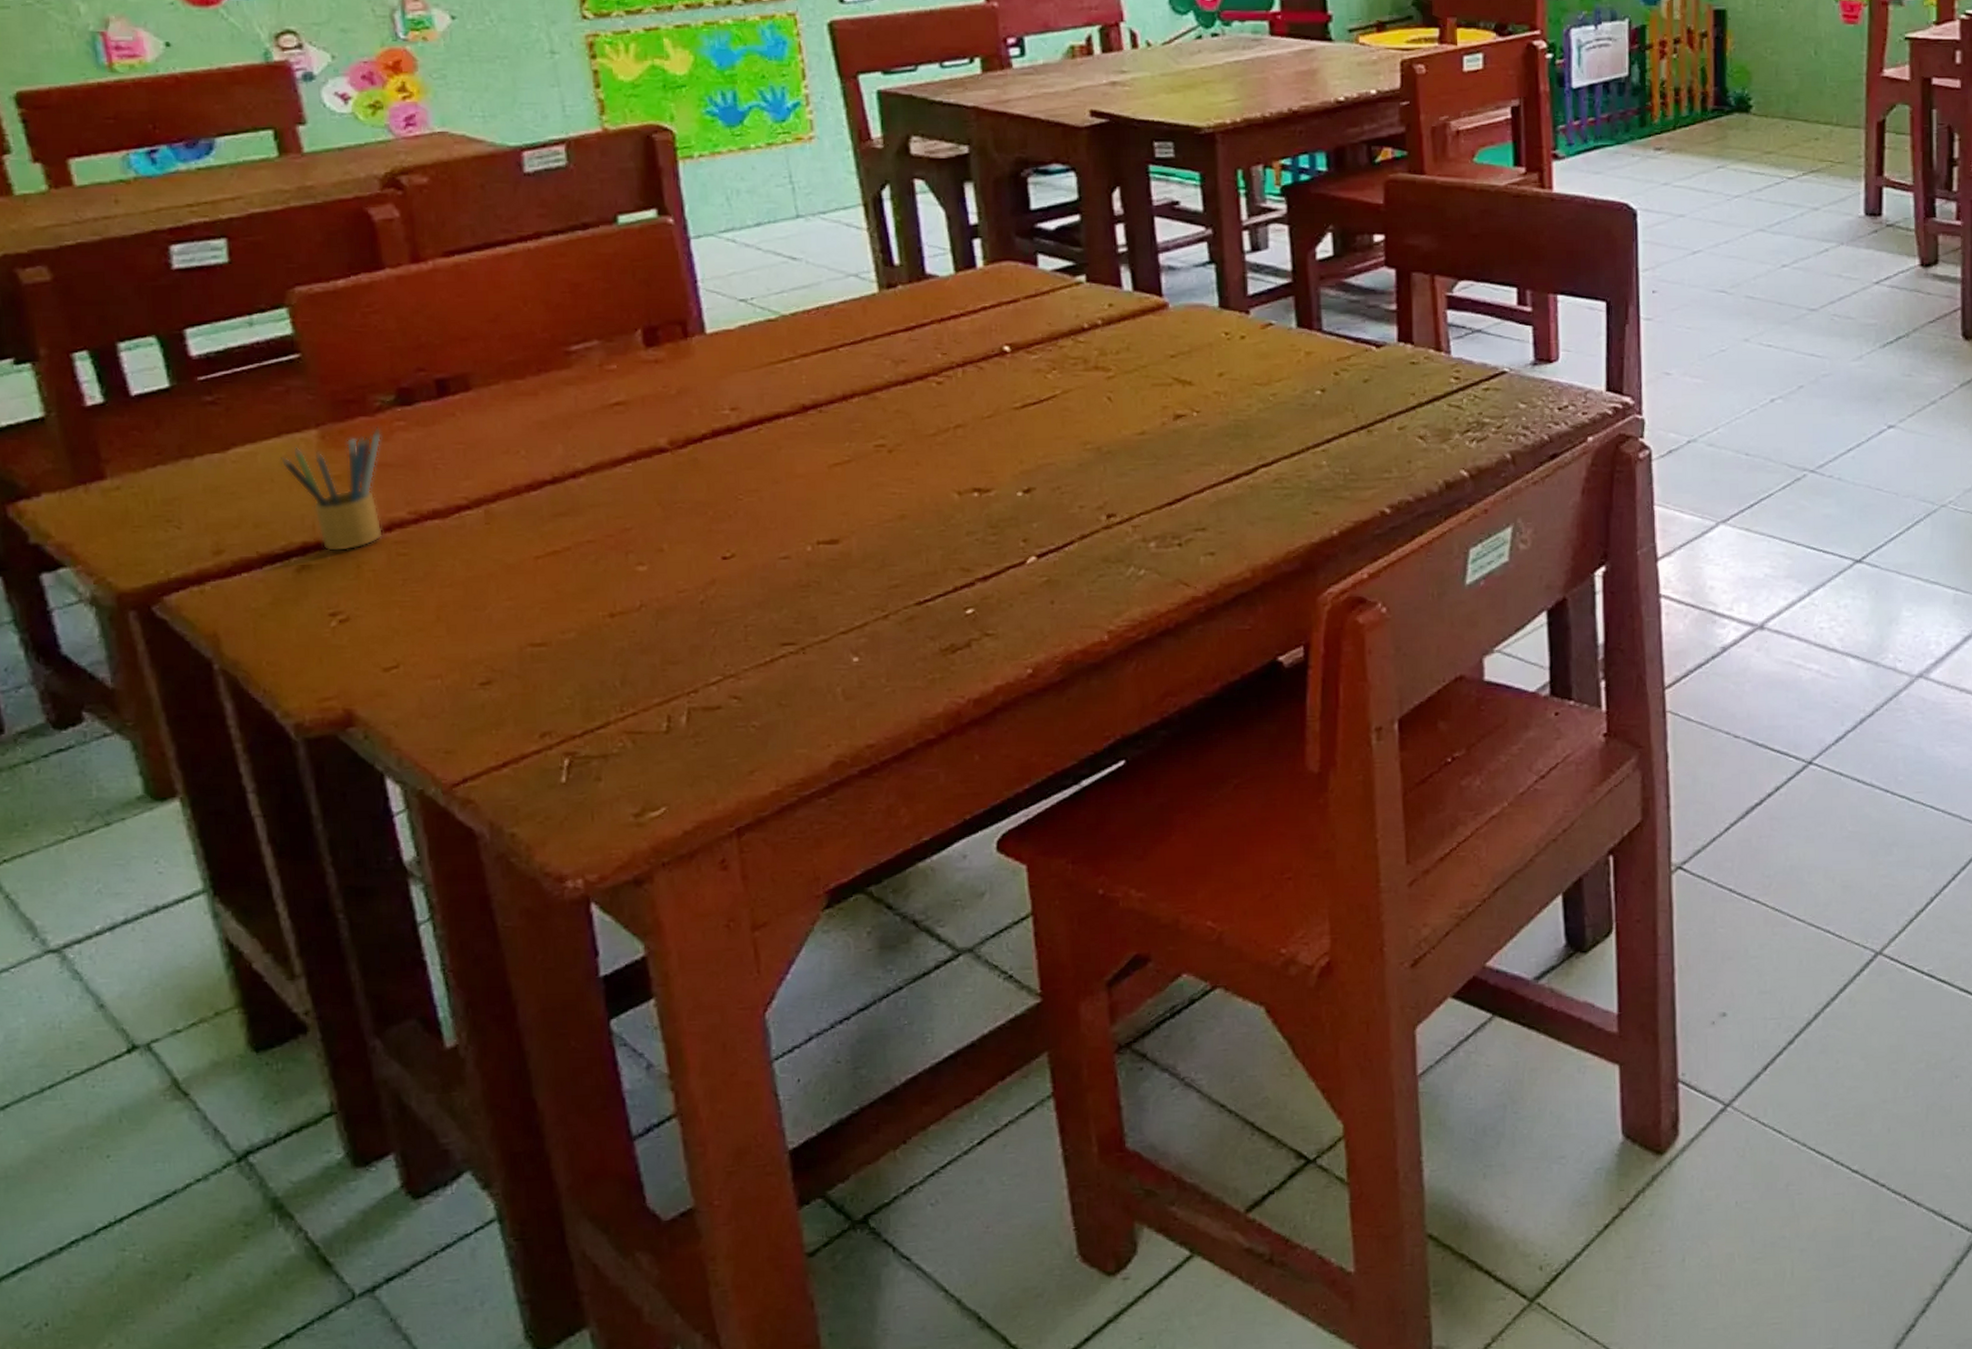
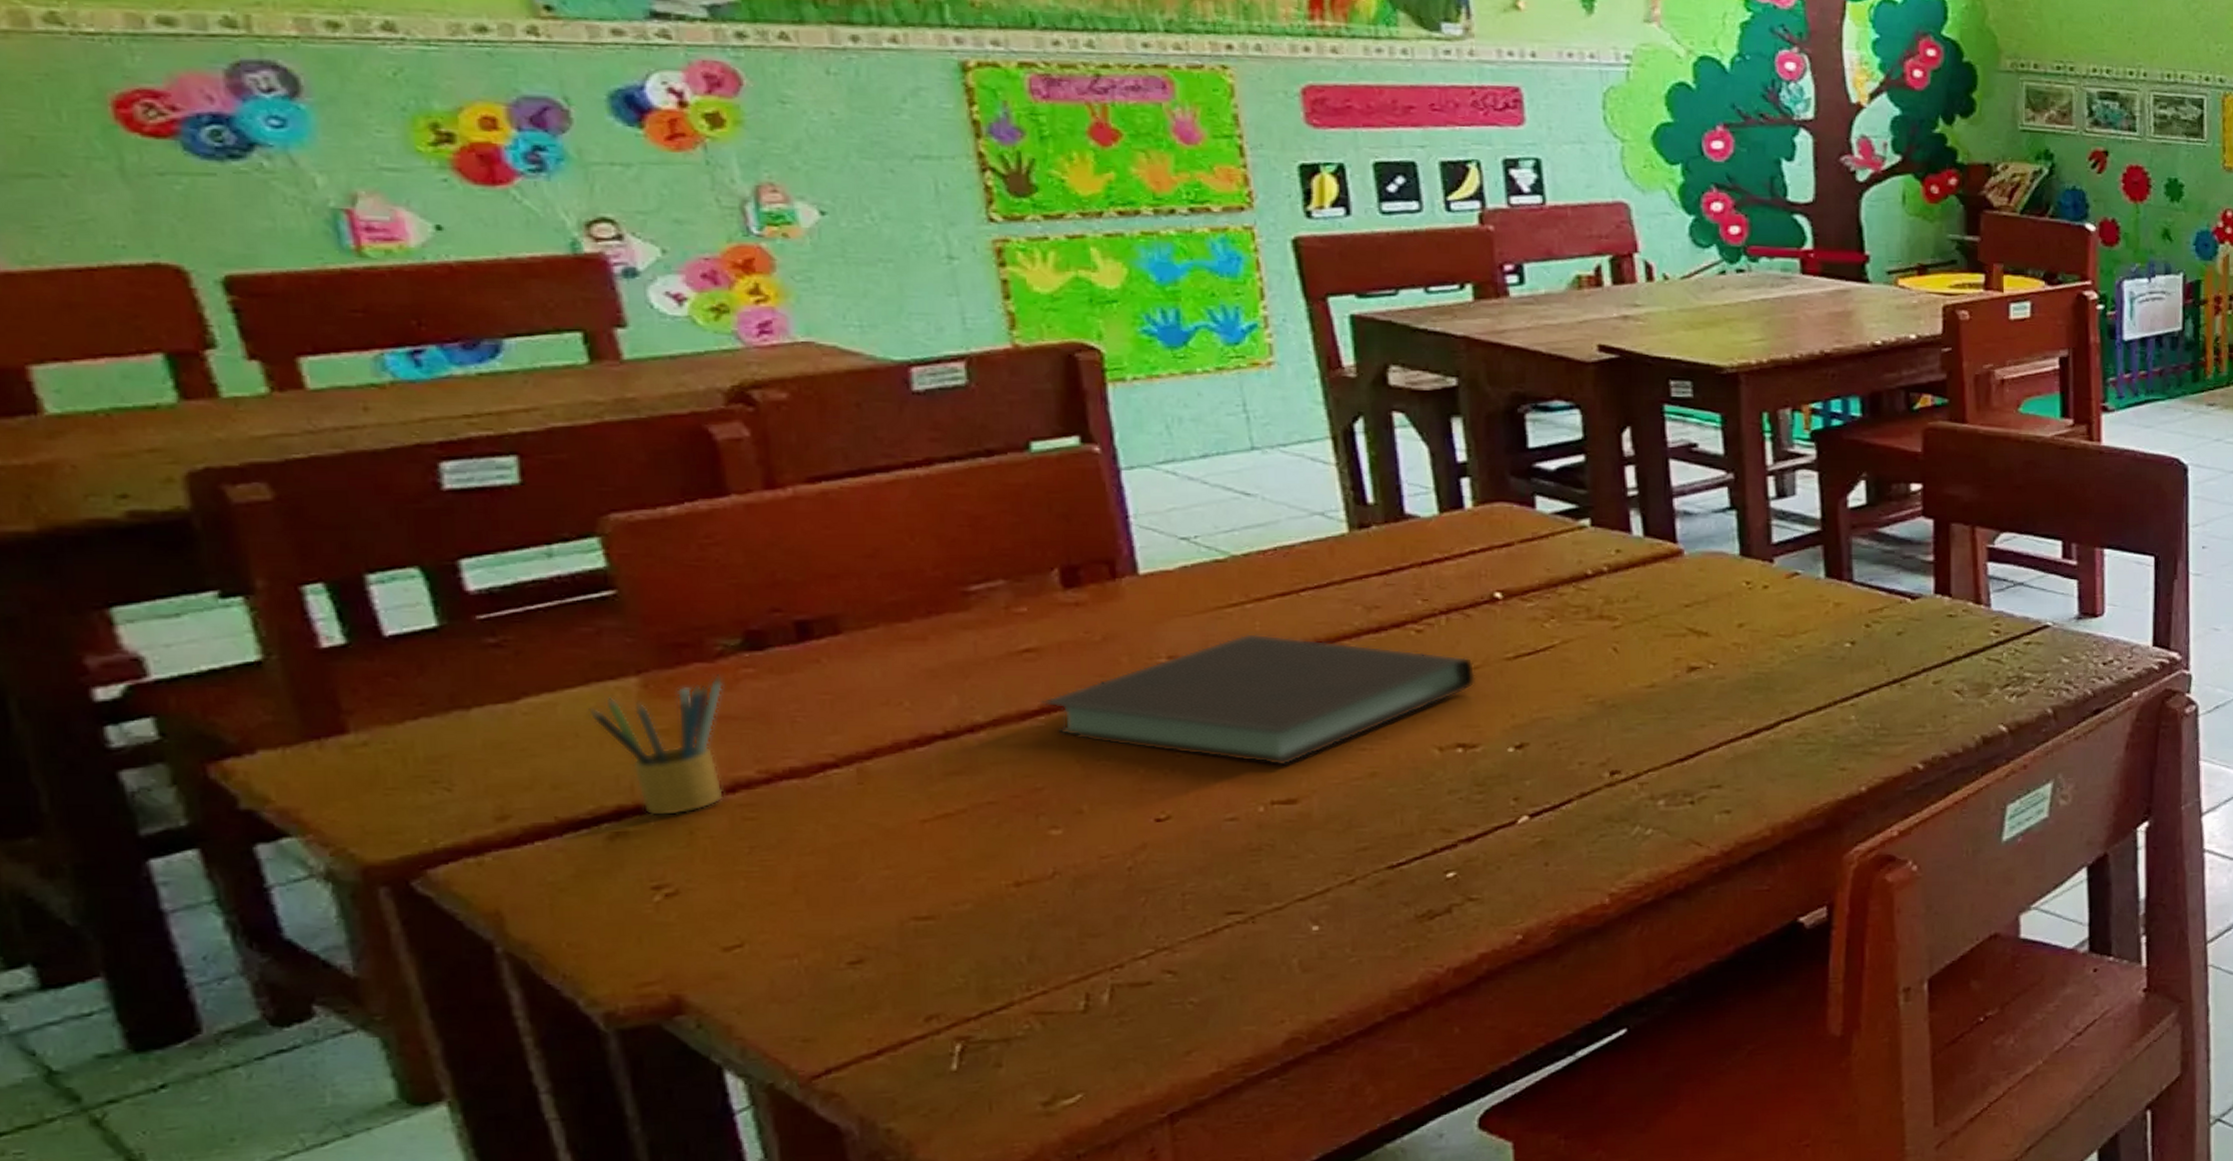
notebook: none [628,386,988,508] -> present [1041,633,1475,766]

